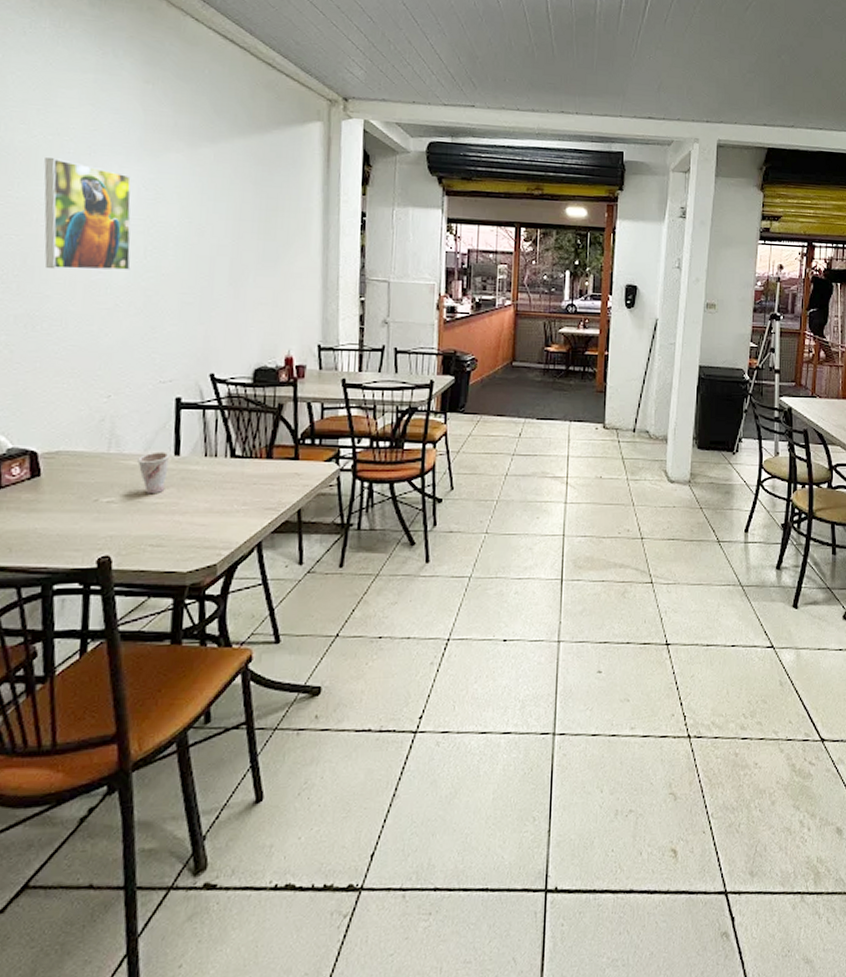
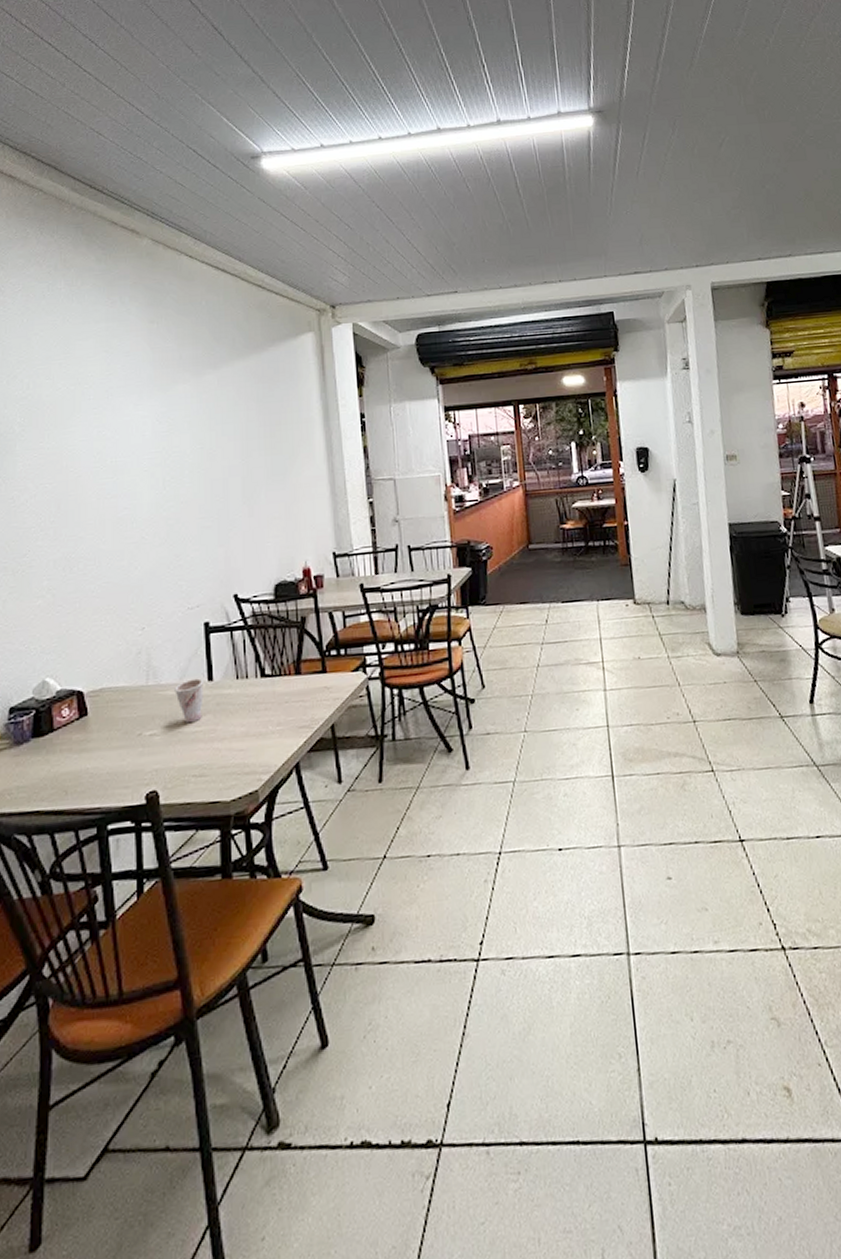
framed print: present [44,158,132,271] -> none [69,406,152,512]

